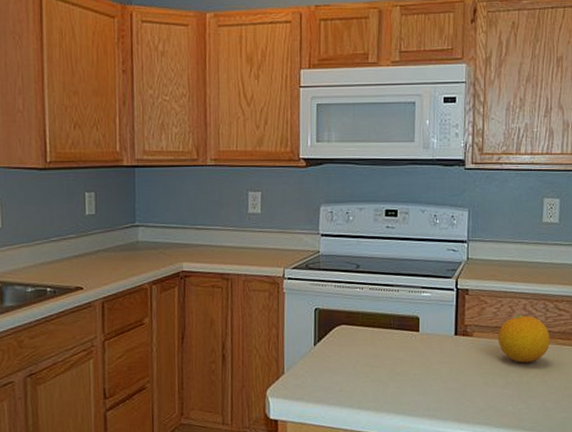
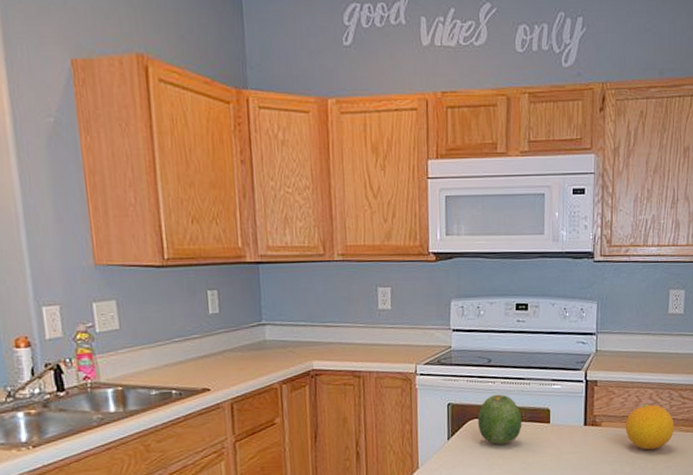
fruit: none [344,300,390,352] -> present [477,394,522,445]

